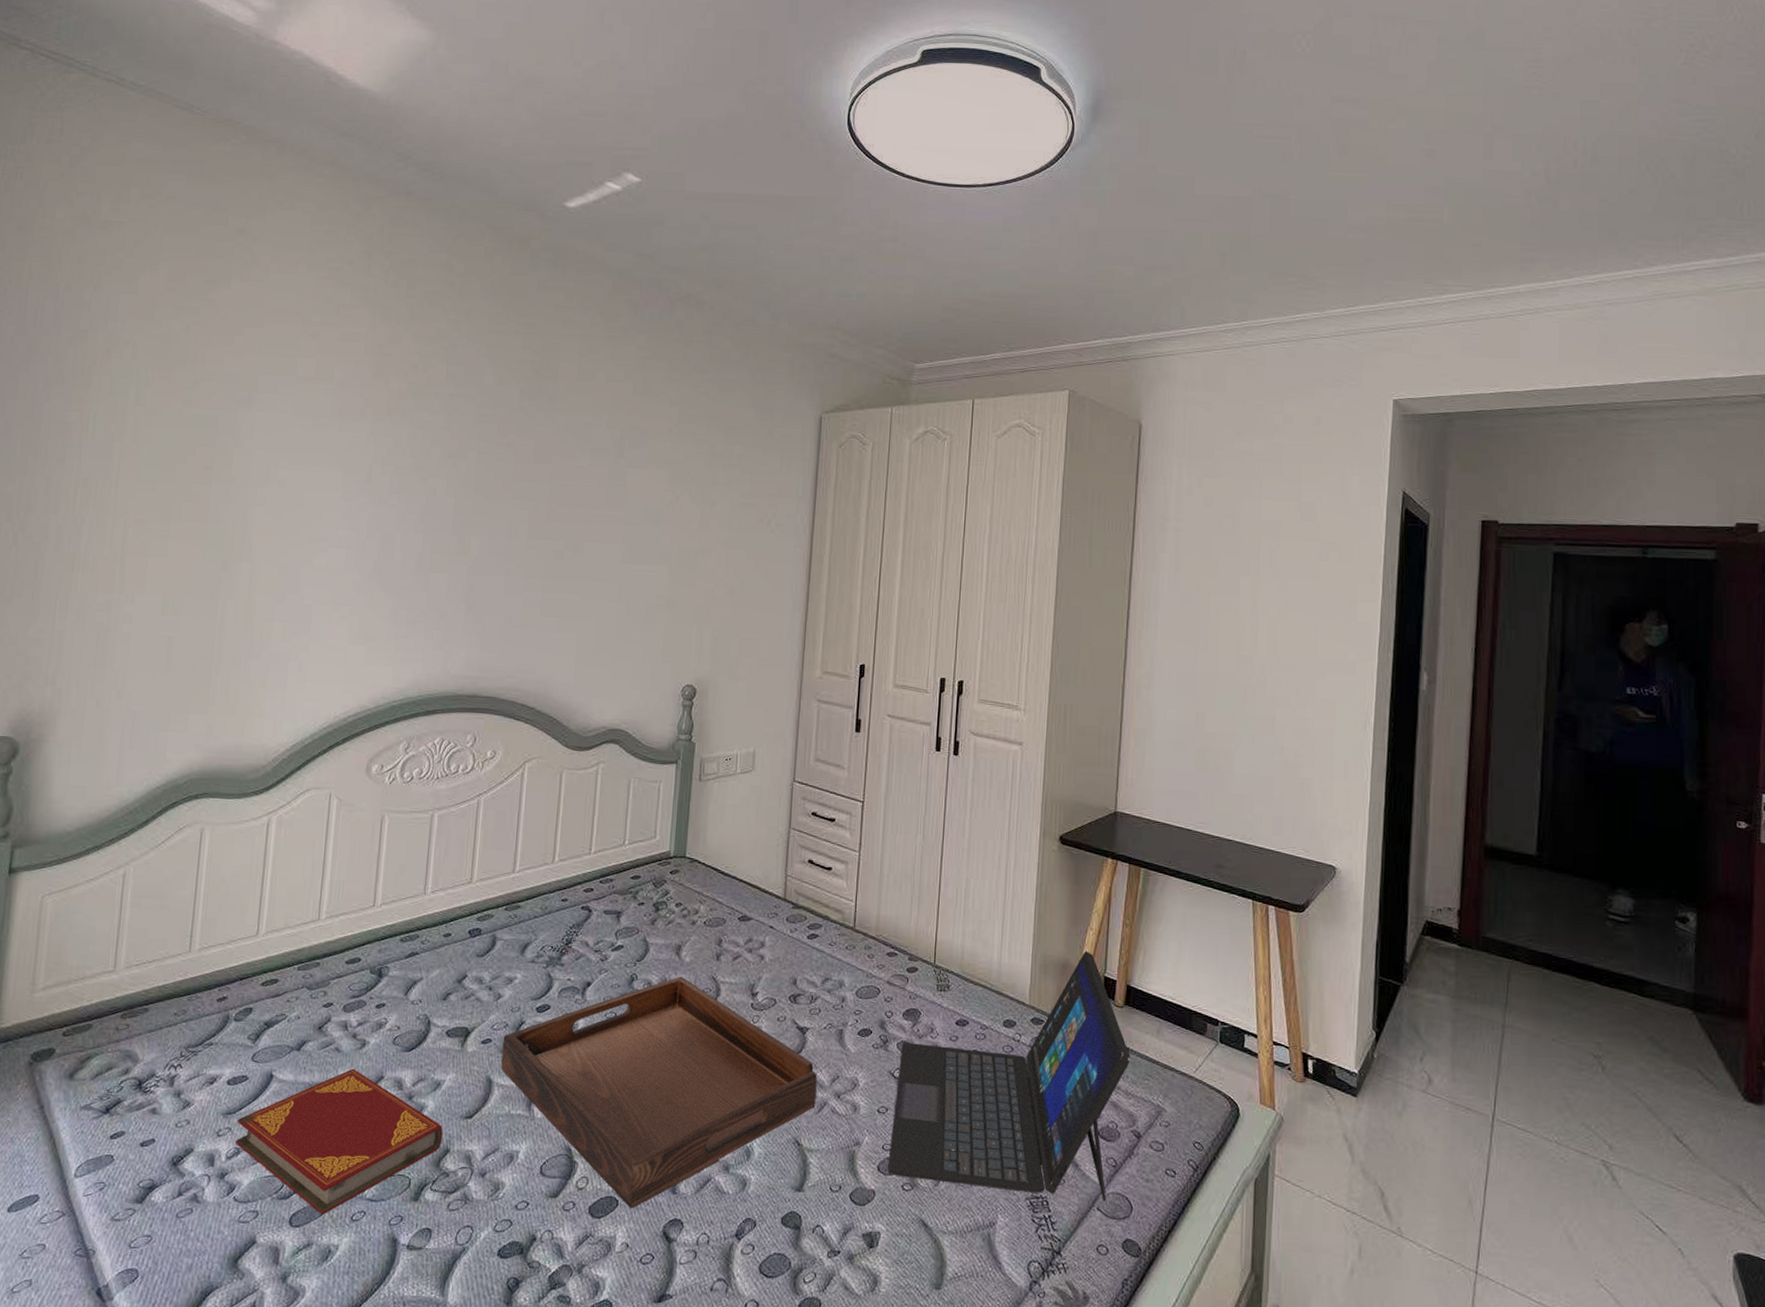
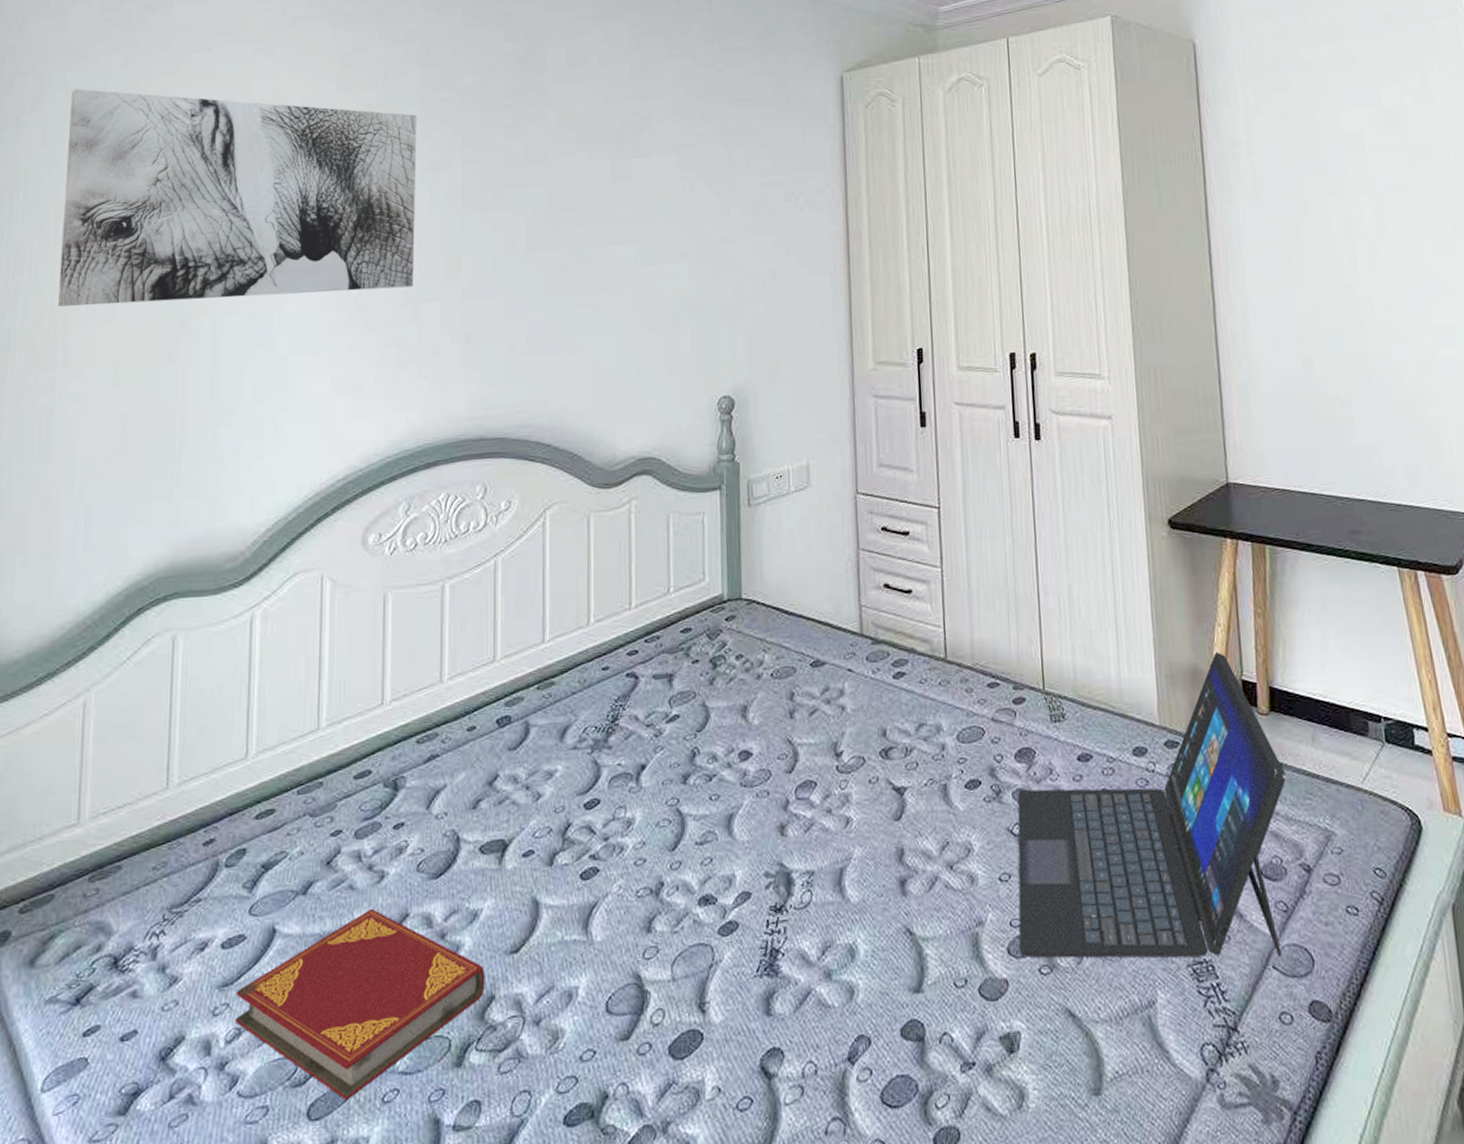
wall art: none [117,347,441,558] -> present [58,88,417,306]
serving tray: present [501,976,817,1209] -> none [548,743,926,1042]

